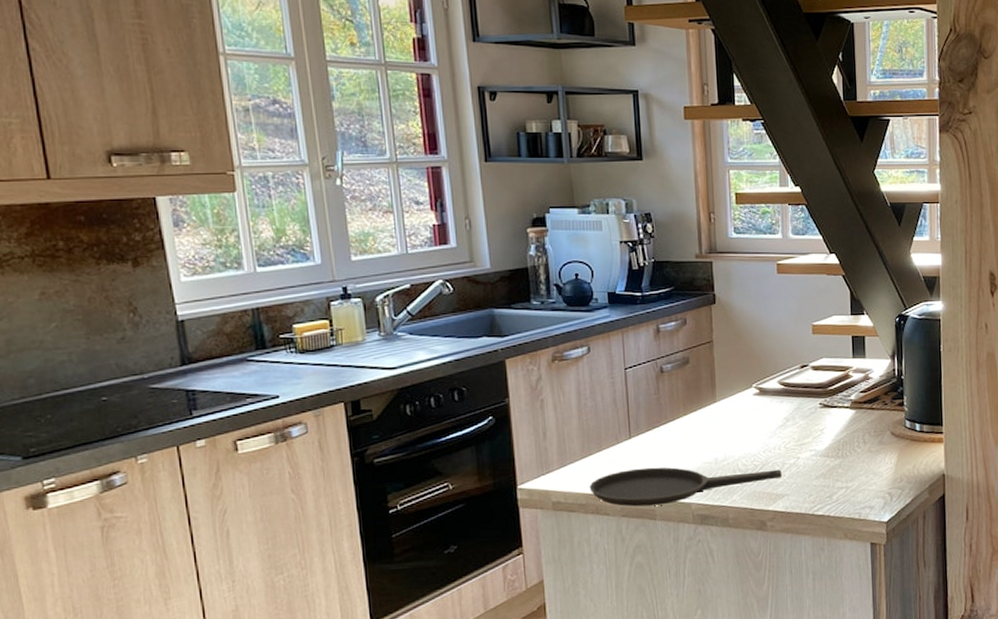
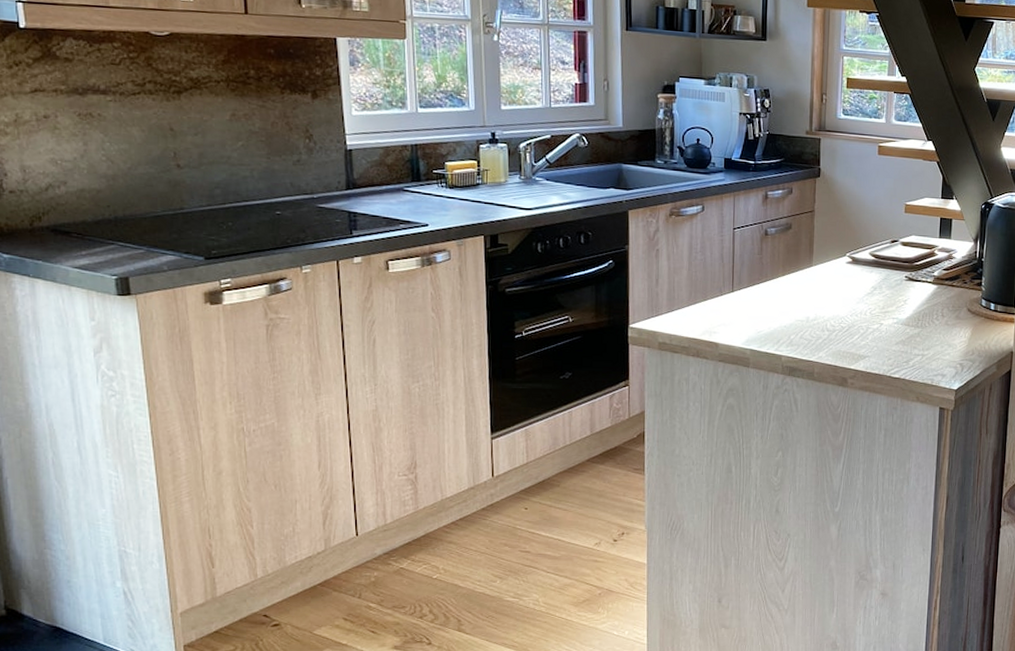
frying pan: present [589,467,782,507] -> none [692,319,865,355]

